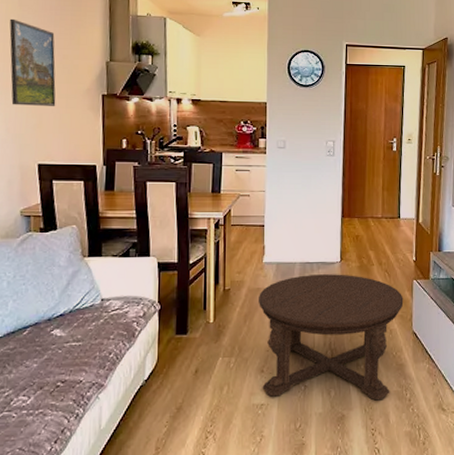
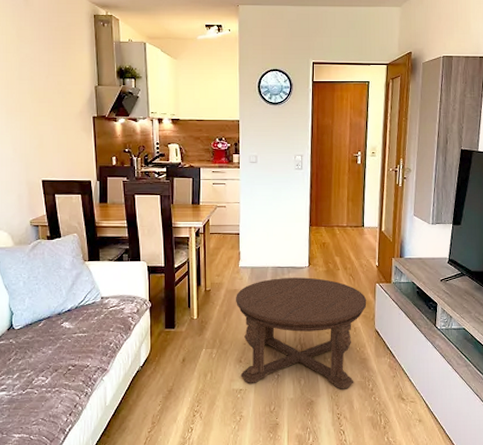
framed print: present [9,18,56,106] -> none [10,49,54,128]

